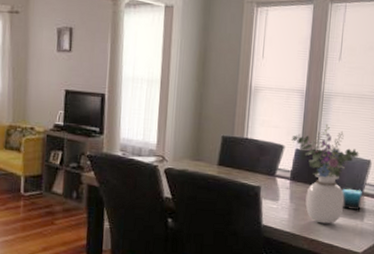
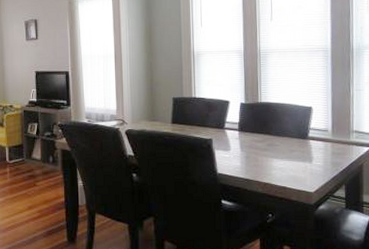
bouquet: present [292,124,359,224] -> none [236,78,300,168]
candle: present [343,188,362,211] -> none [289,134,308,154]

